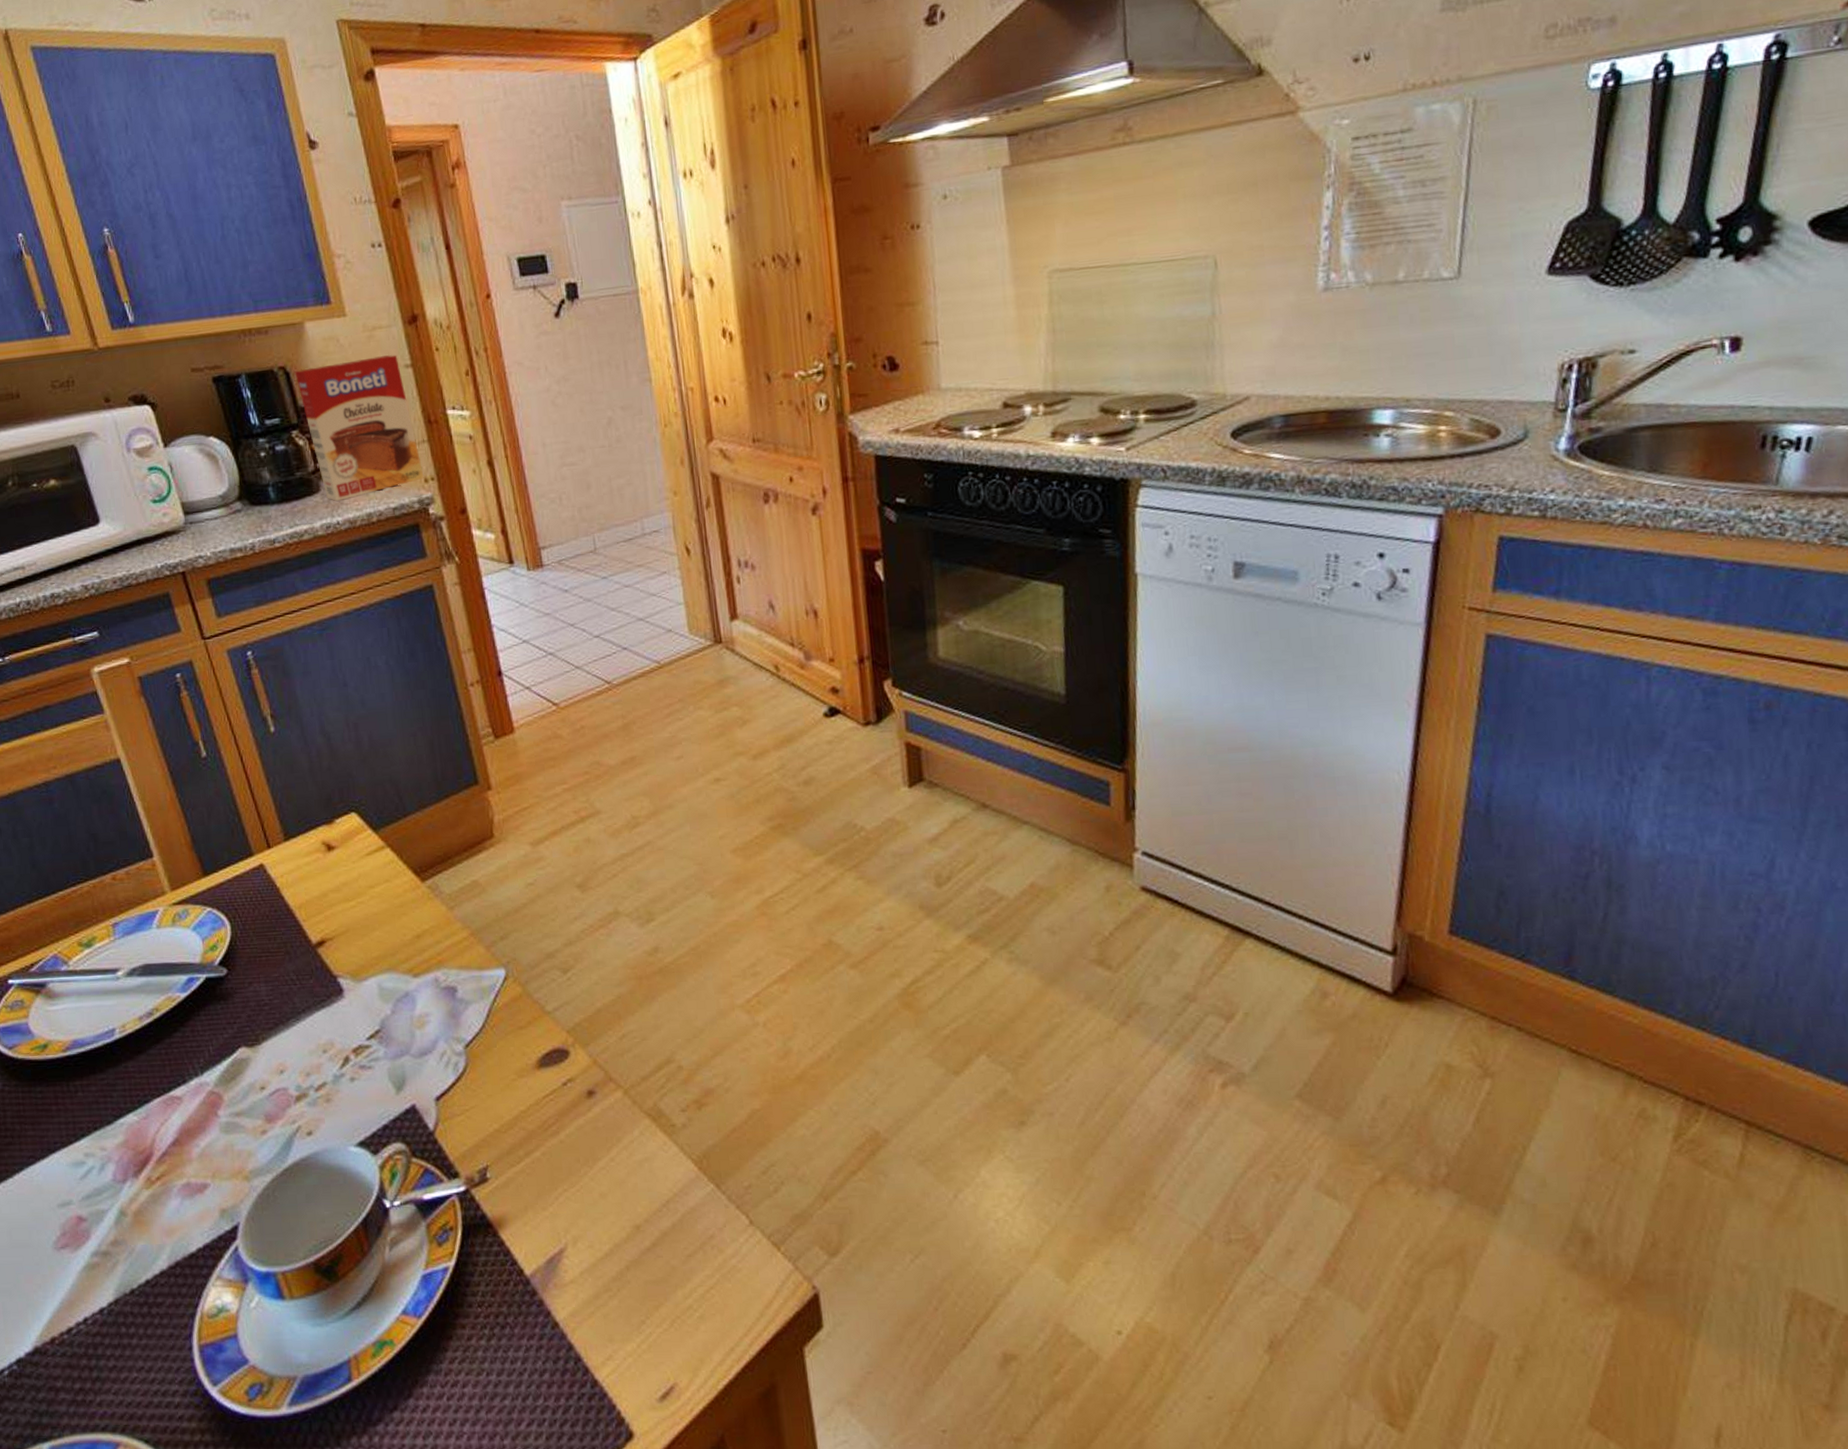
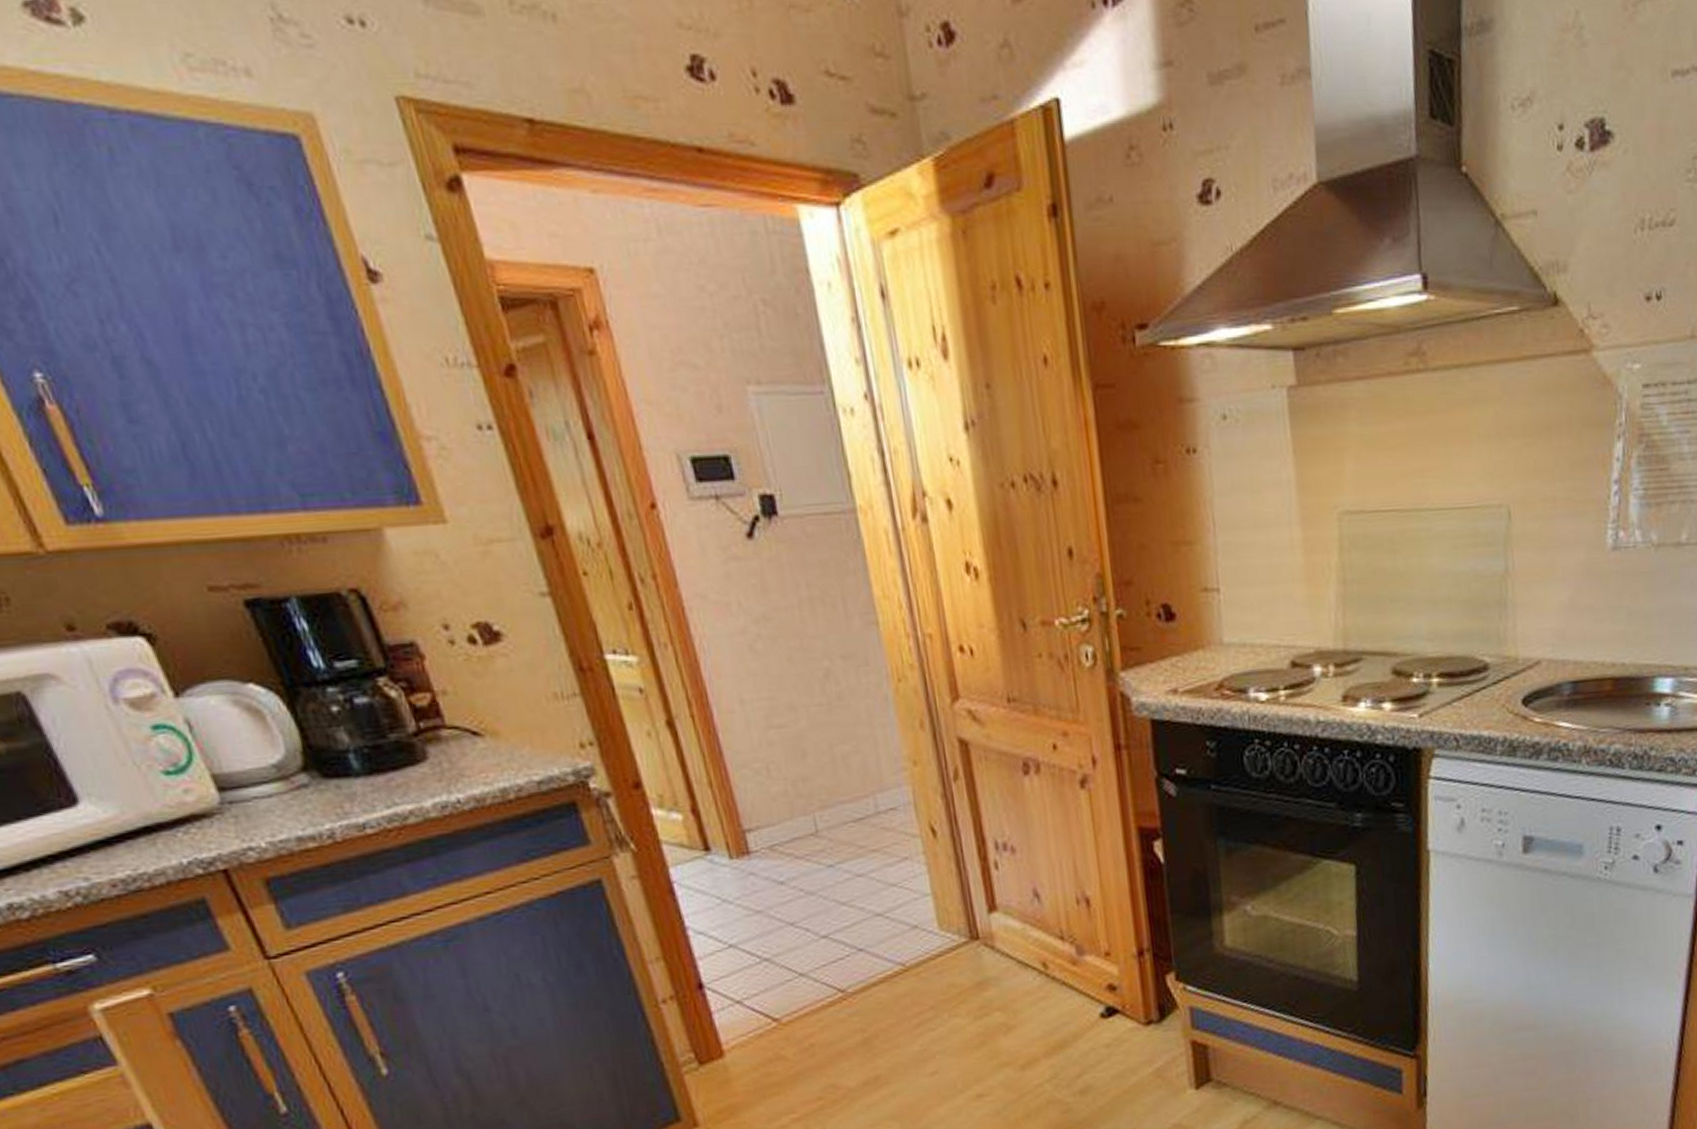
food box: present [294,355,424,502] -> none [374,578,579,773]

